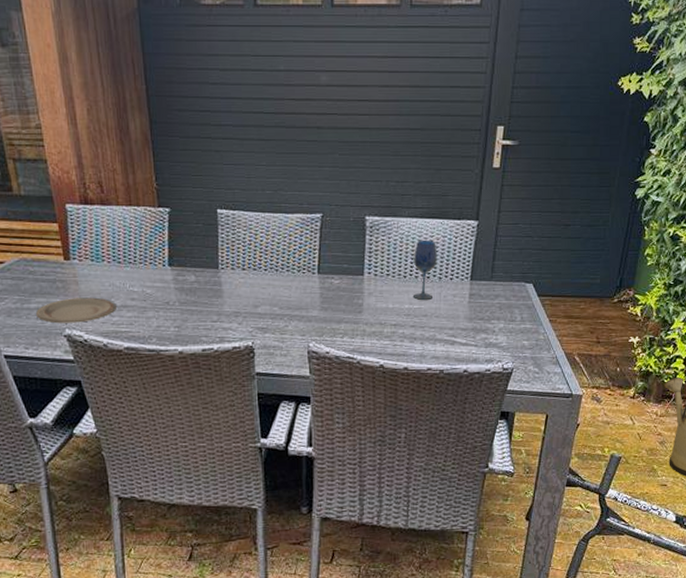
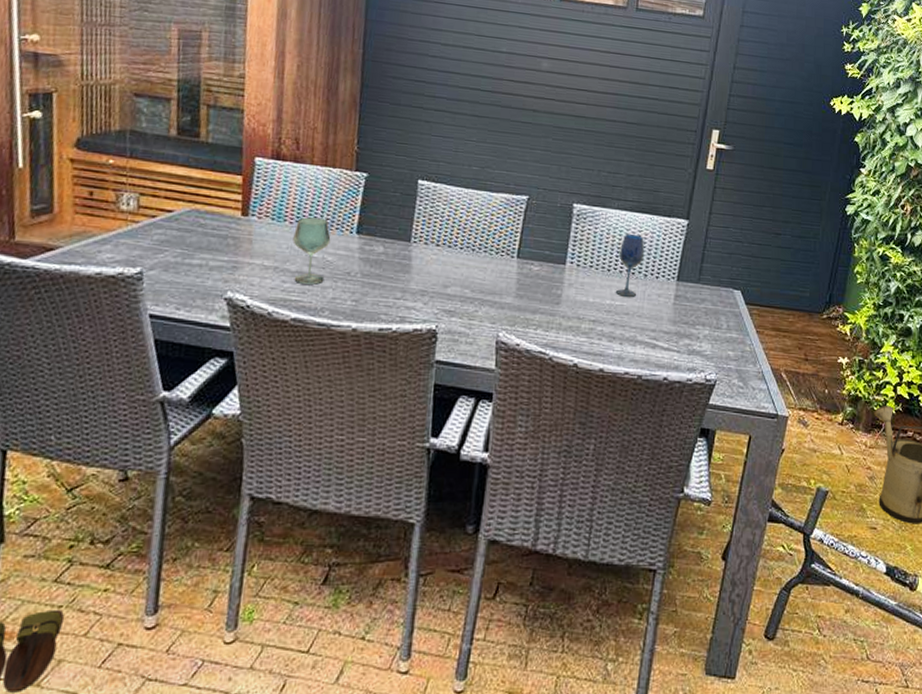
plate: present [36,297,118,324] -> none [197,257,292,286]
wine glass: none [113,255,147,316] -> present [292,217,331,285]

